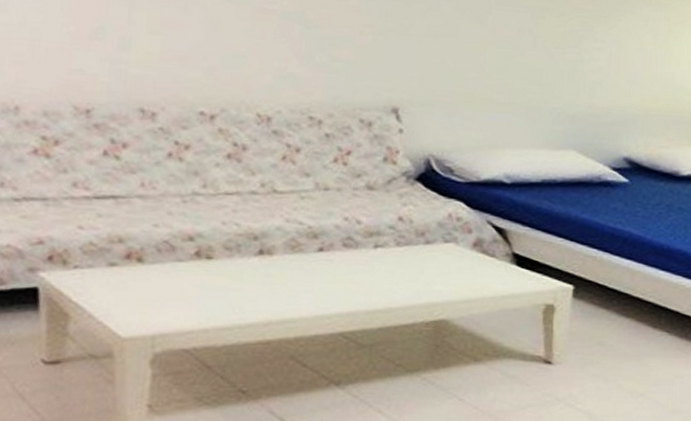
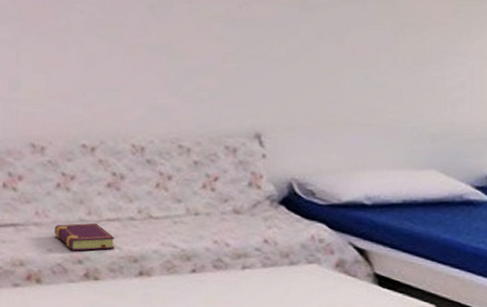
book: none [163,196,233,227] -> present [55,223,115,251]

